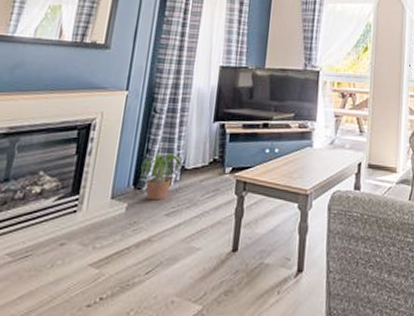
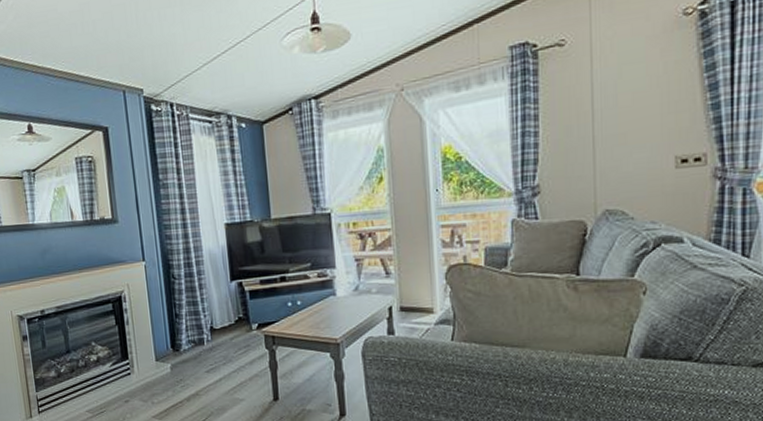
potted plant: present [140,153,183,201] -> none [174,316,211,360]

